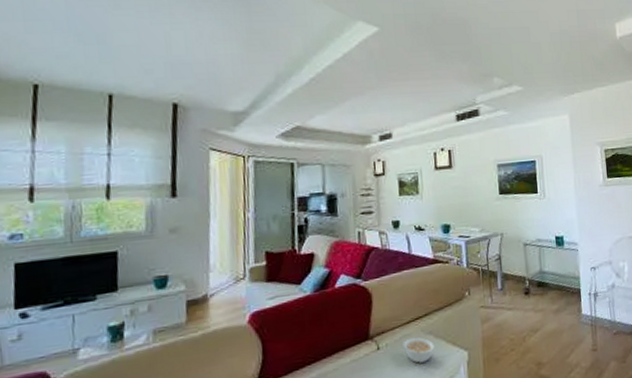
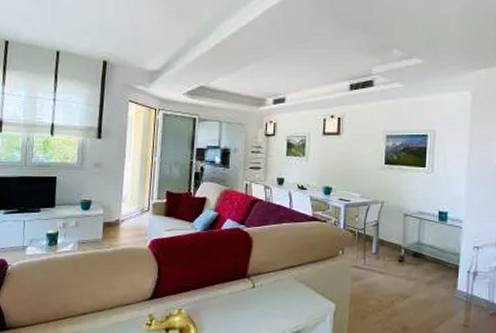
legume: present [403,337,435,363] -> none [276,283,305,306]

